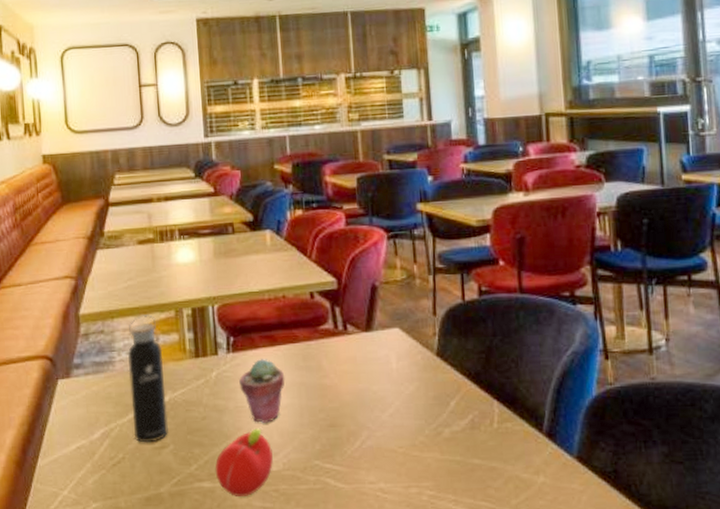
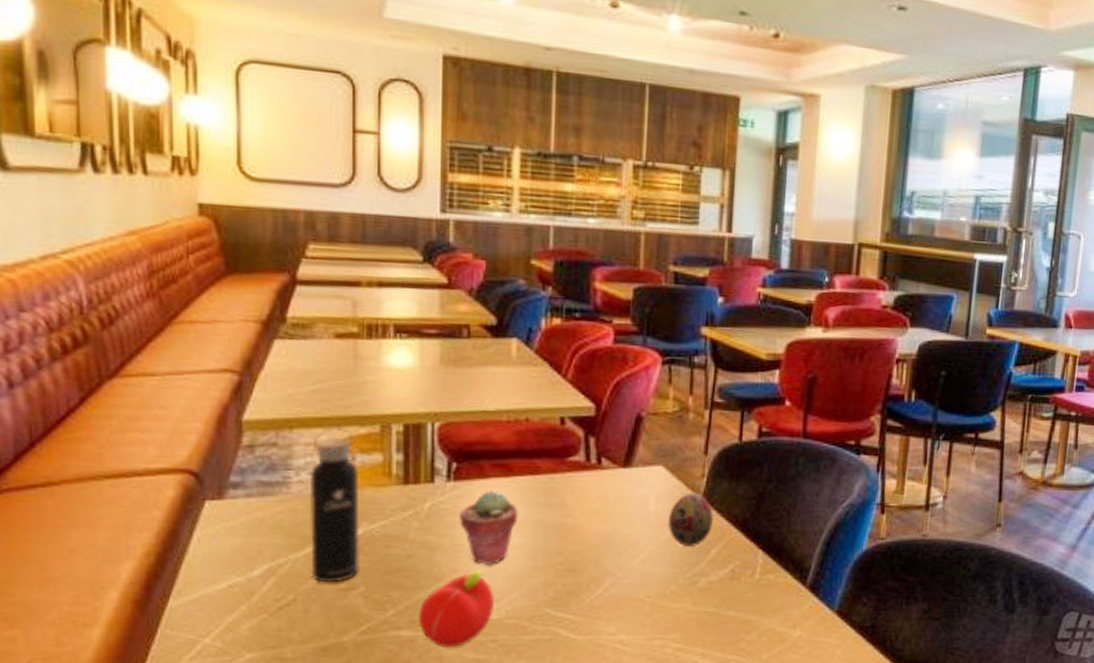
decorative egg: none [409,350,449,400] -> present [668,492,713,546]

